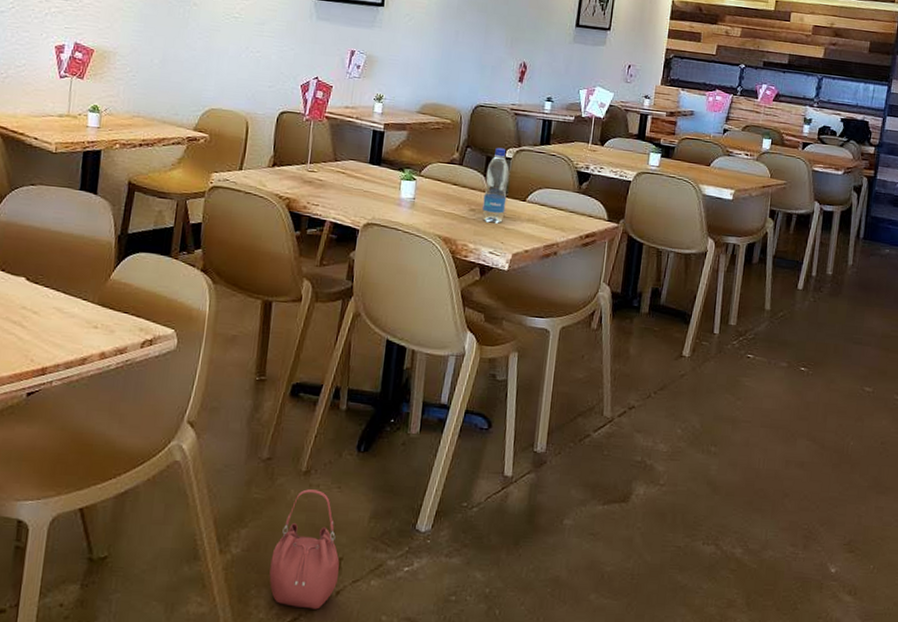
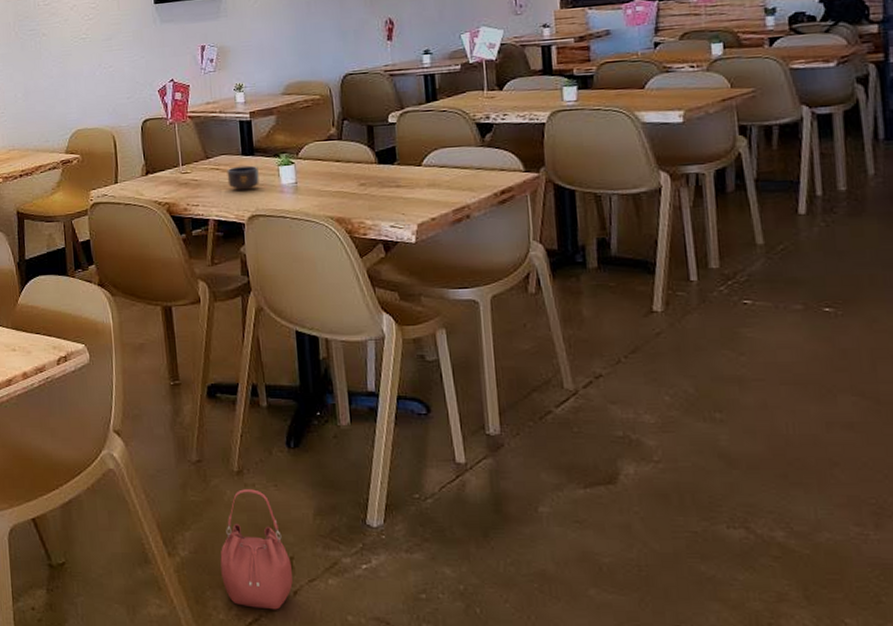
mug: none [350,173,382,198] -> present [227,165,259,190]
bottle: present [482,147,510,224] -> none [370,113,400,195]

